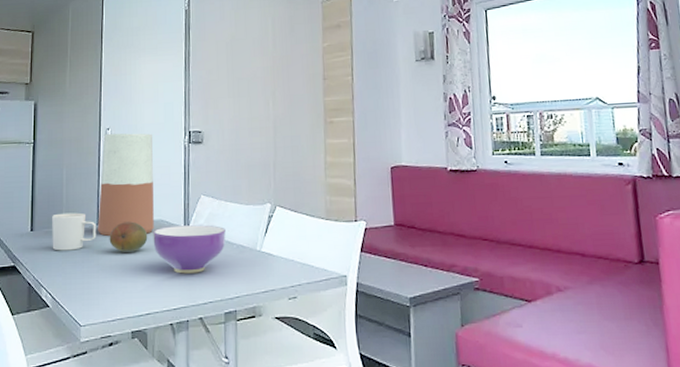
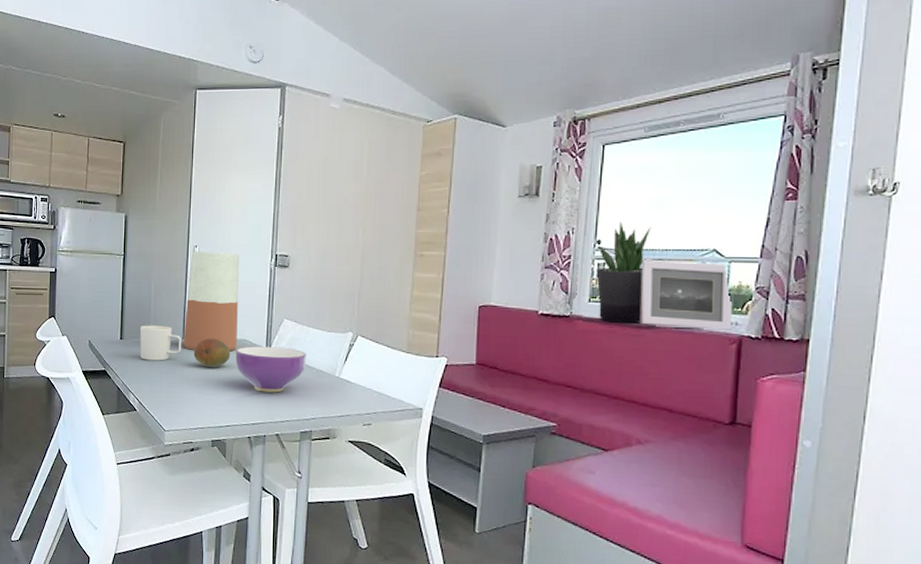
planter: none [494,78,543,173] -> present [596,222,651,323]
picture frame: none [534,110,625,174] -> present [639,260,733,332]

